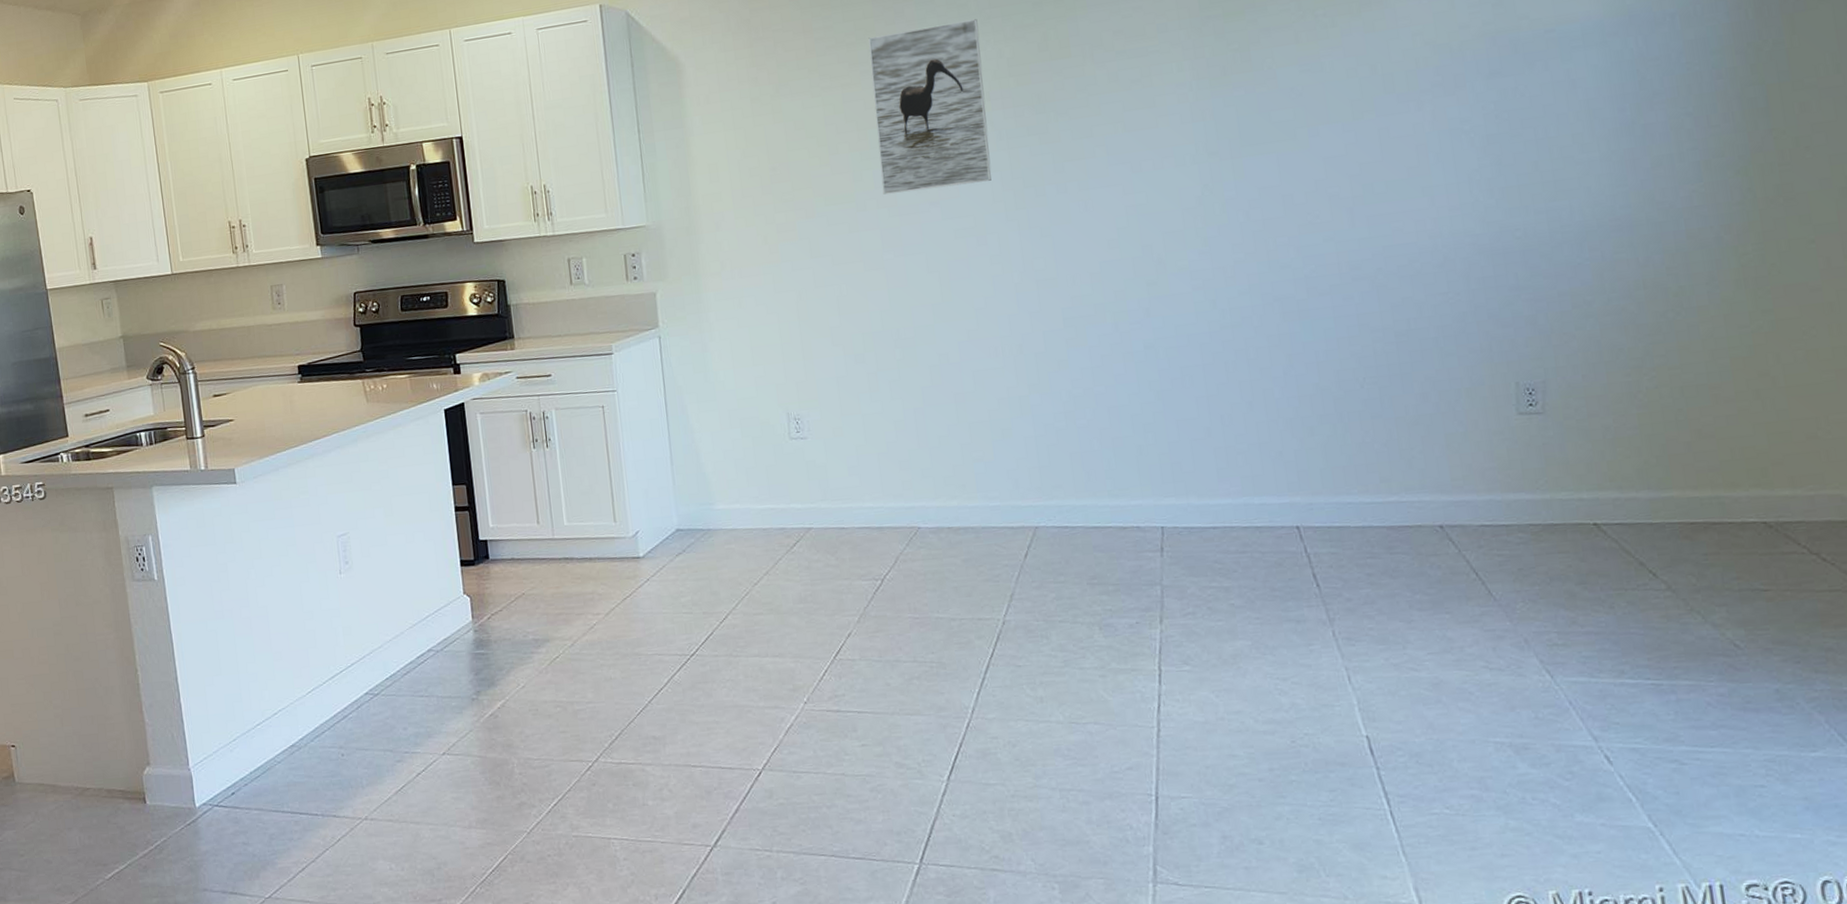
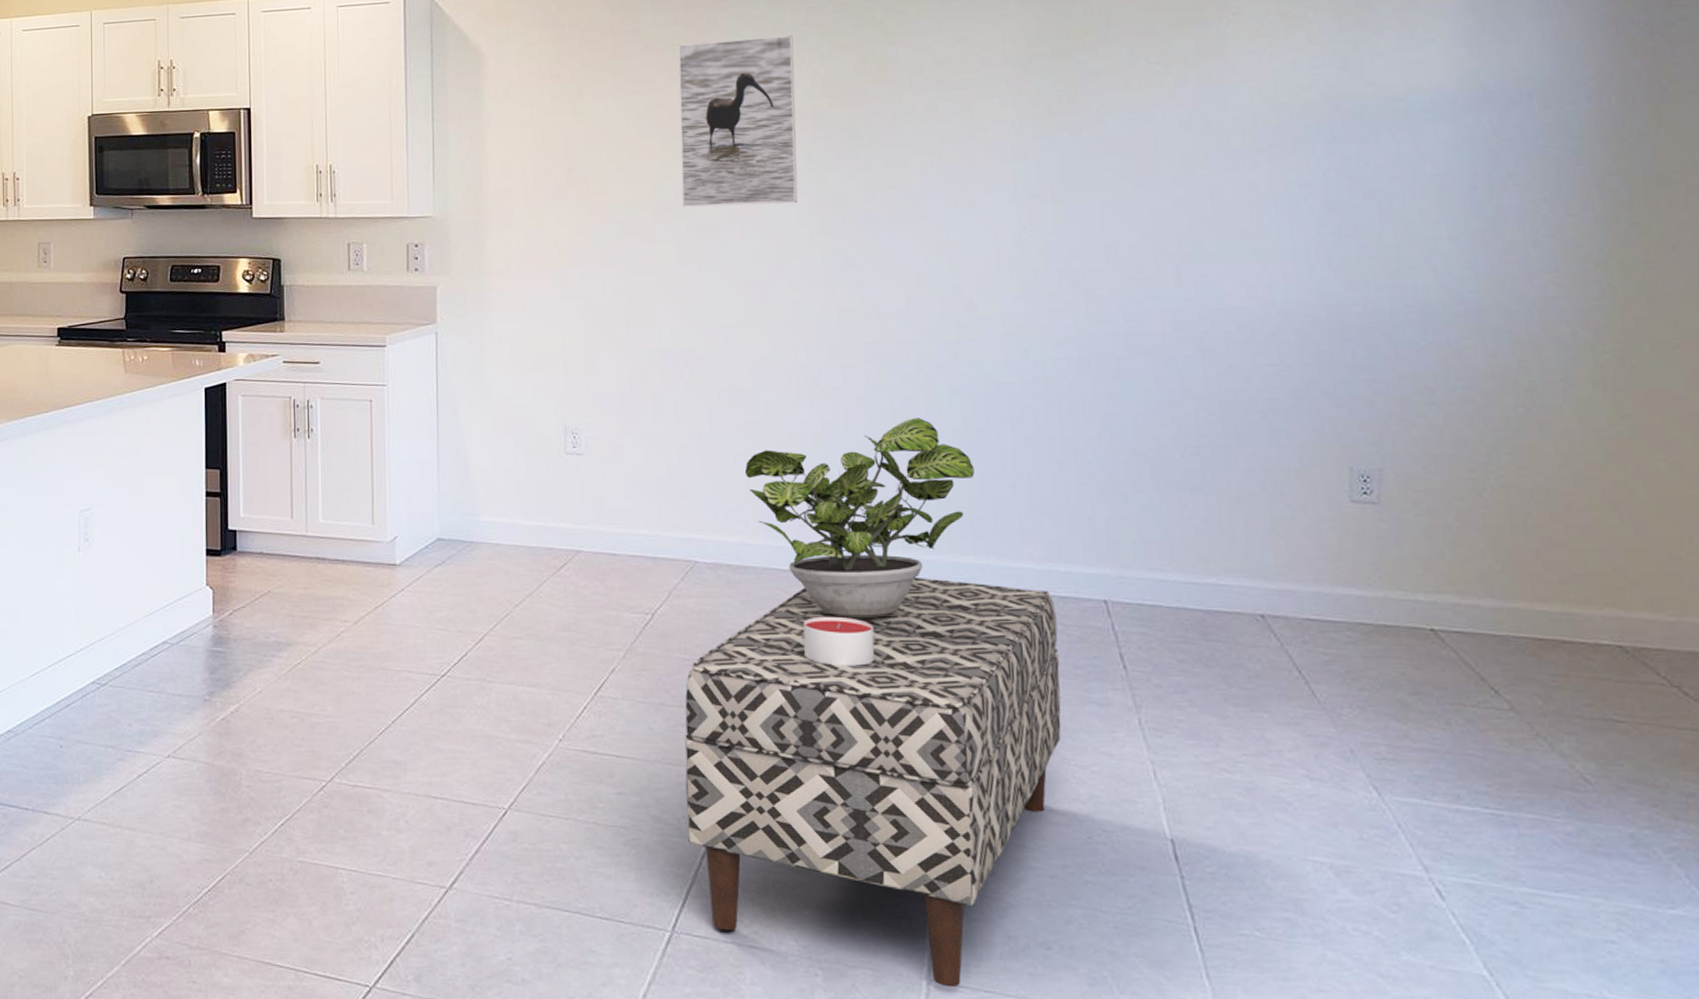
bench: none [917,521,1263,887] -> present [685,578,1061,988]
potted plant: none [958,374,1172,566] -> present [744,418,975,619]
candle: none [1021,565,1090,611] -> present [803,616,875,666]

